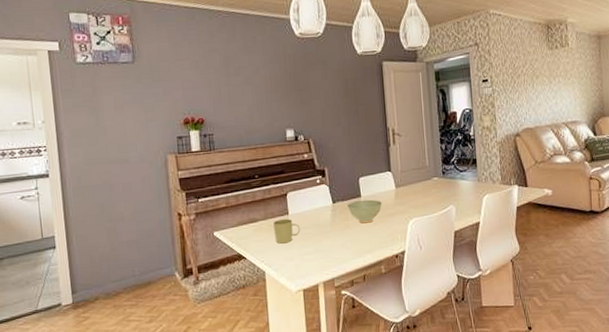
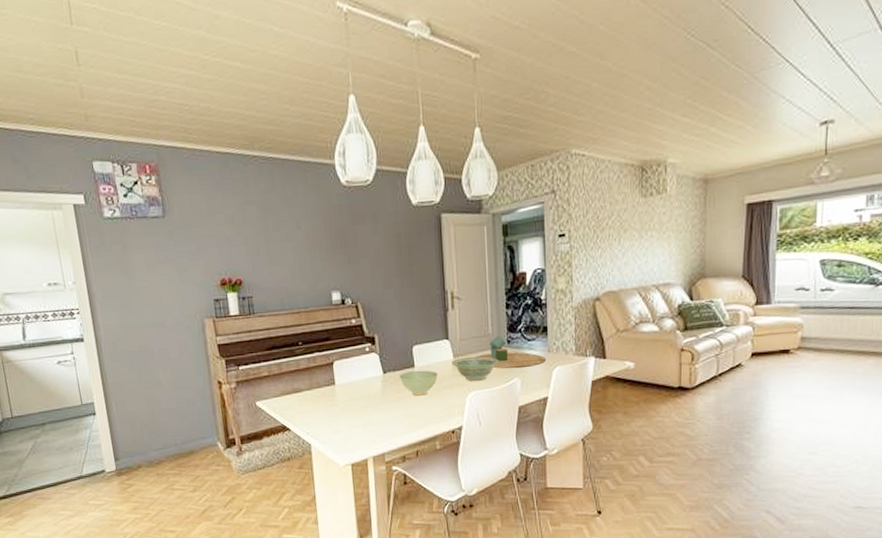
mug: present [273,218,301,244] -> none [319,389,348,416]
bowl: none [394,186,435,209] -> present [452,356,498,382]
decorative tray: none [415,168,476,197] -> present [475,336,545,369]

